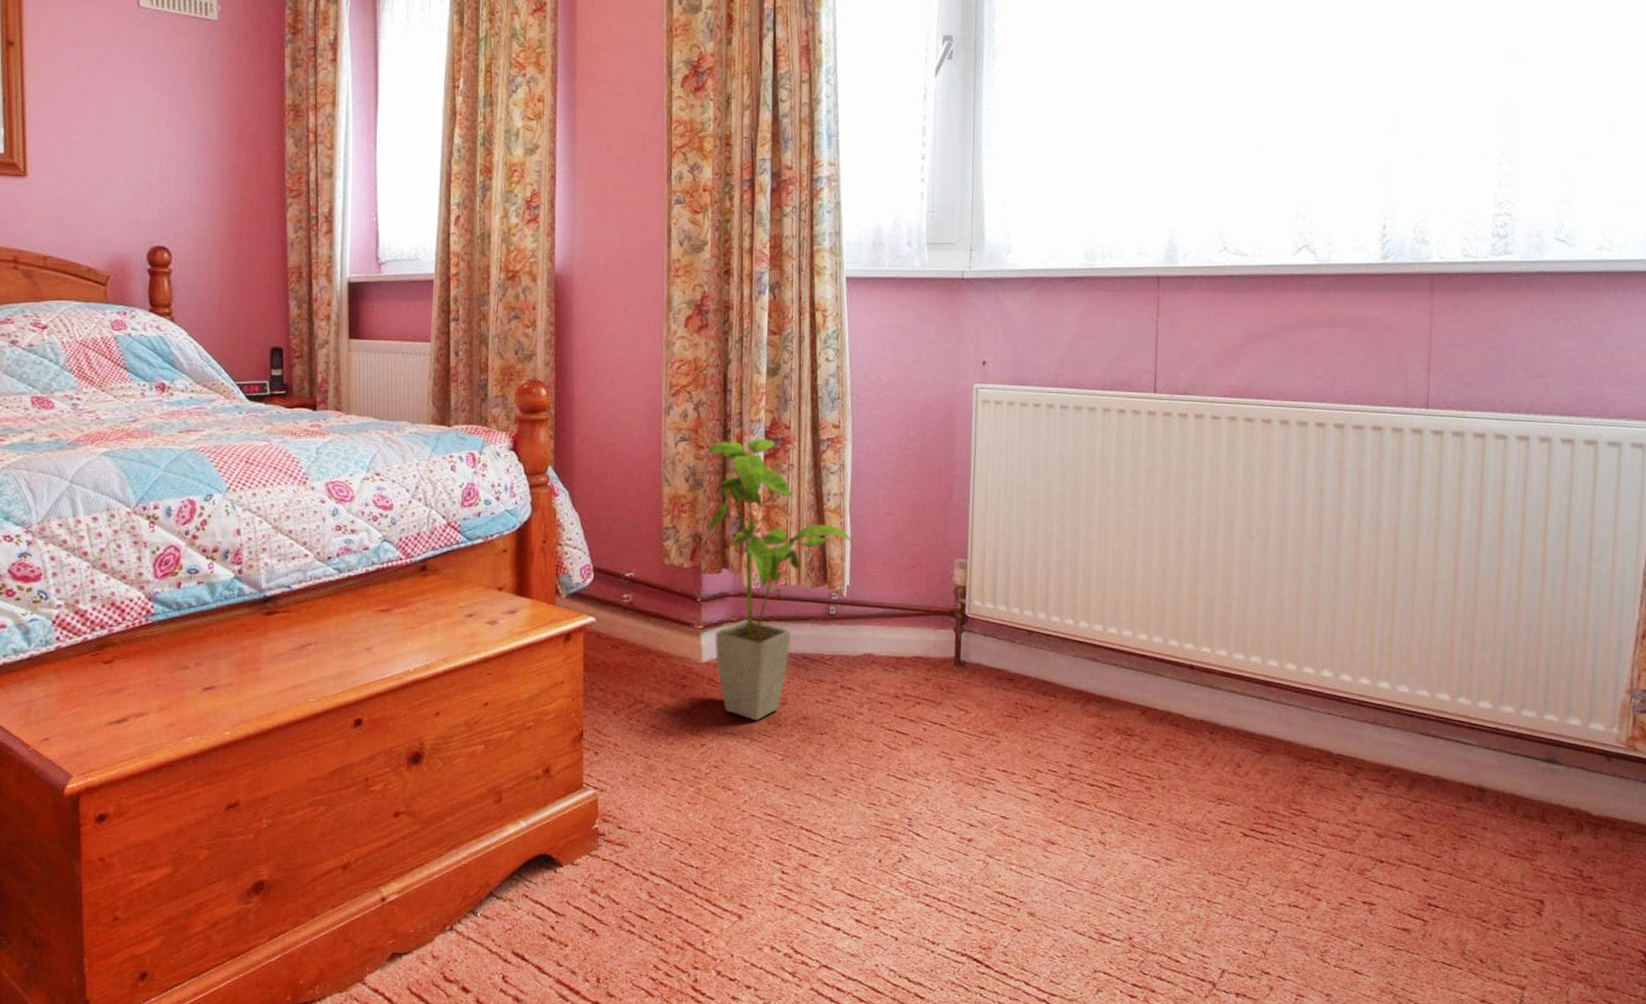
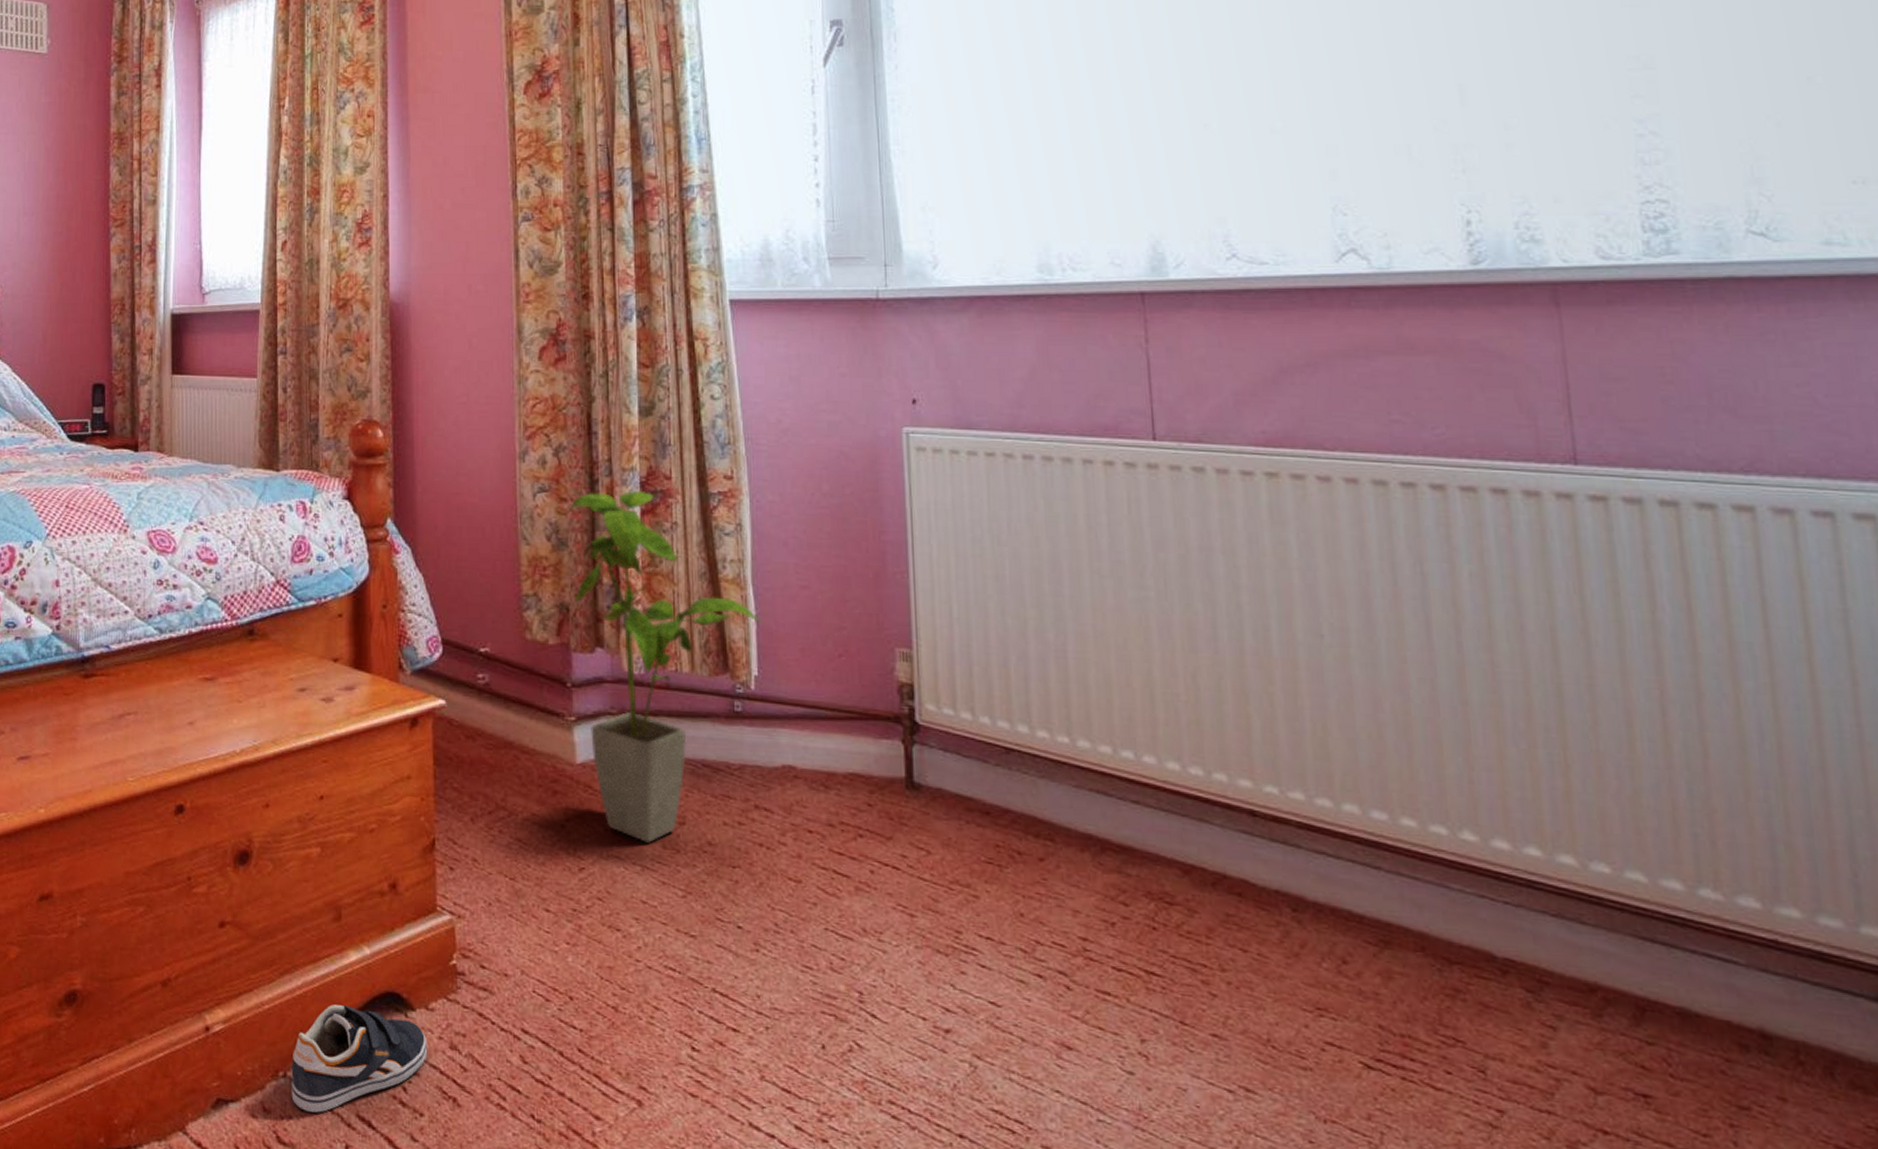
sneaker: none [457,868,573,954] -> present [291,1004,428,1113]

